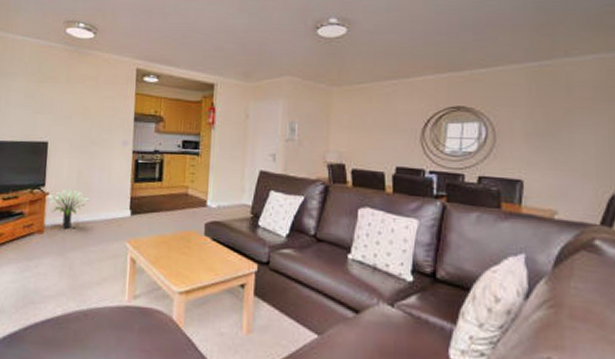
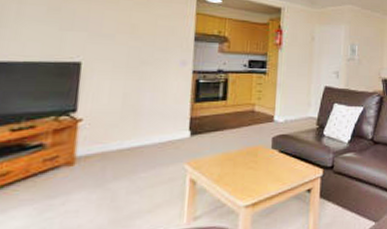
potted plant: present [48,188,90,229] -> none [81,113,139,158]

